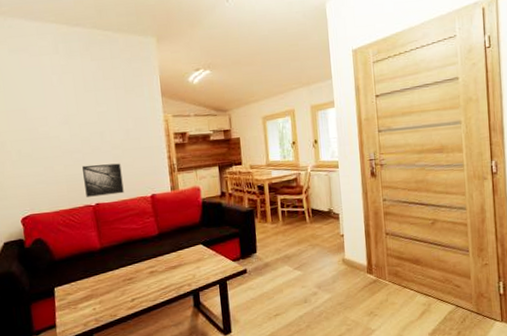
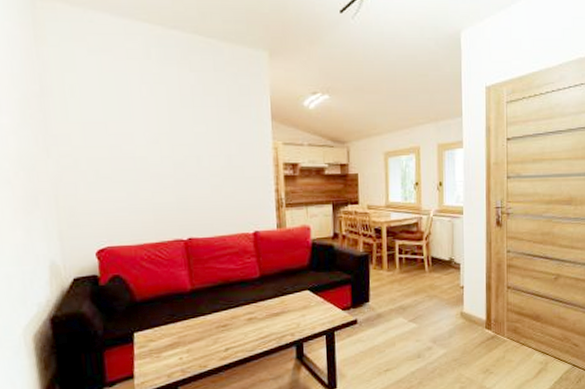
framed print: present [82,163,124,197] -> none [174,193,222,230]

